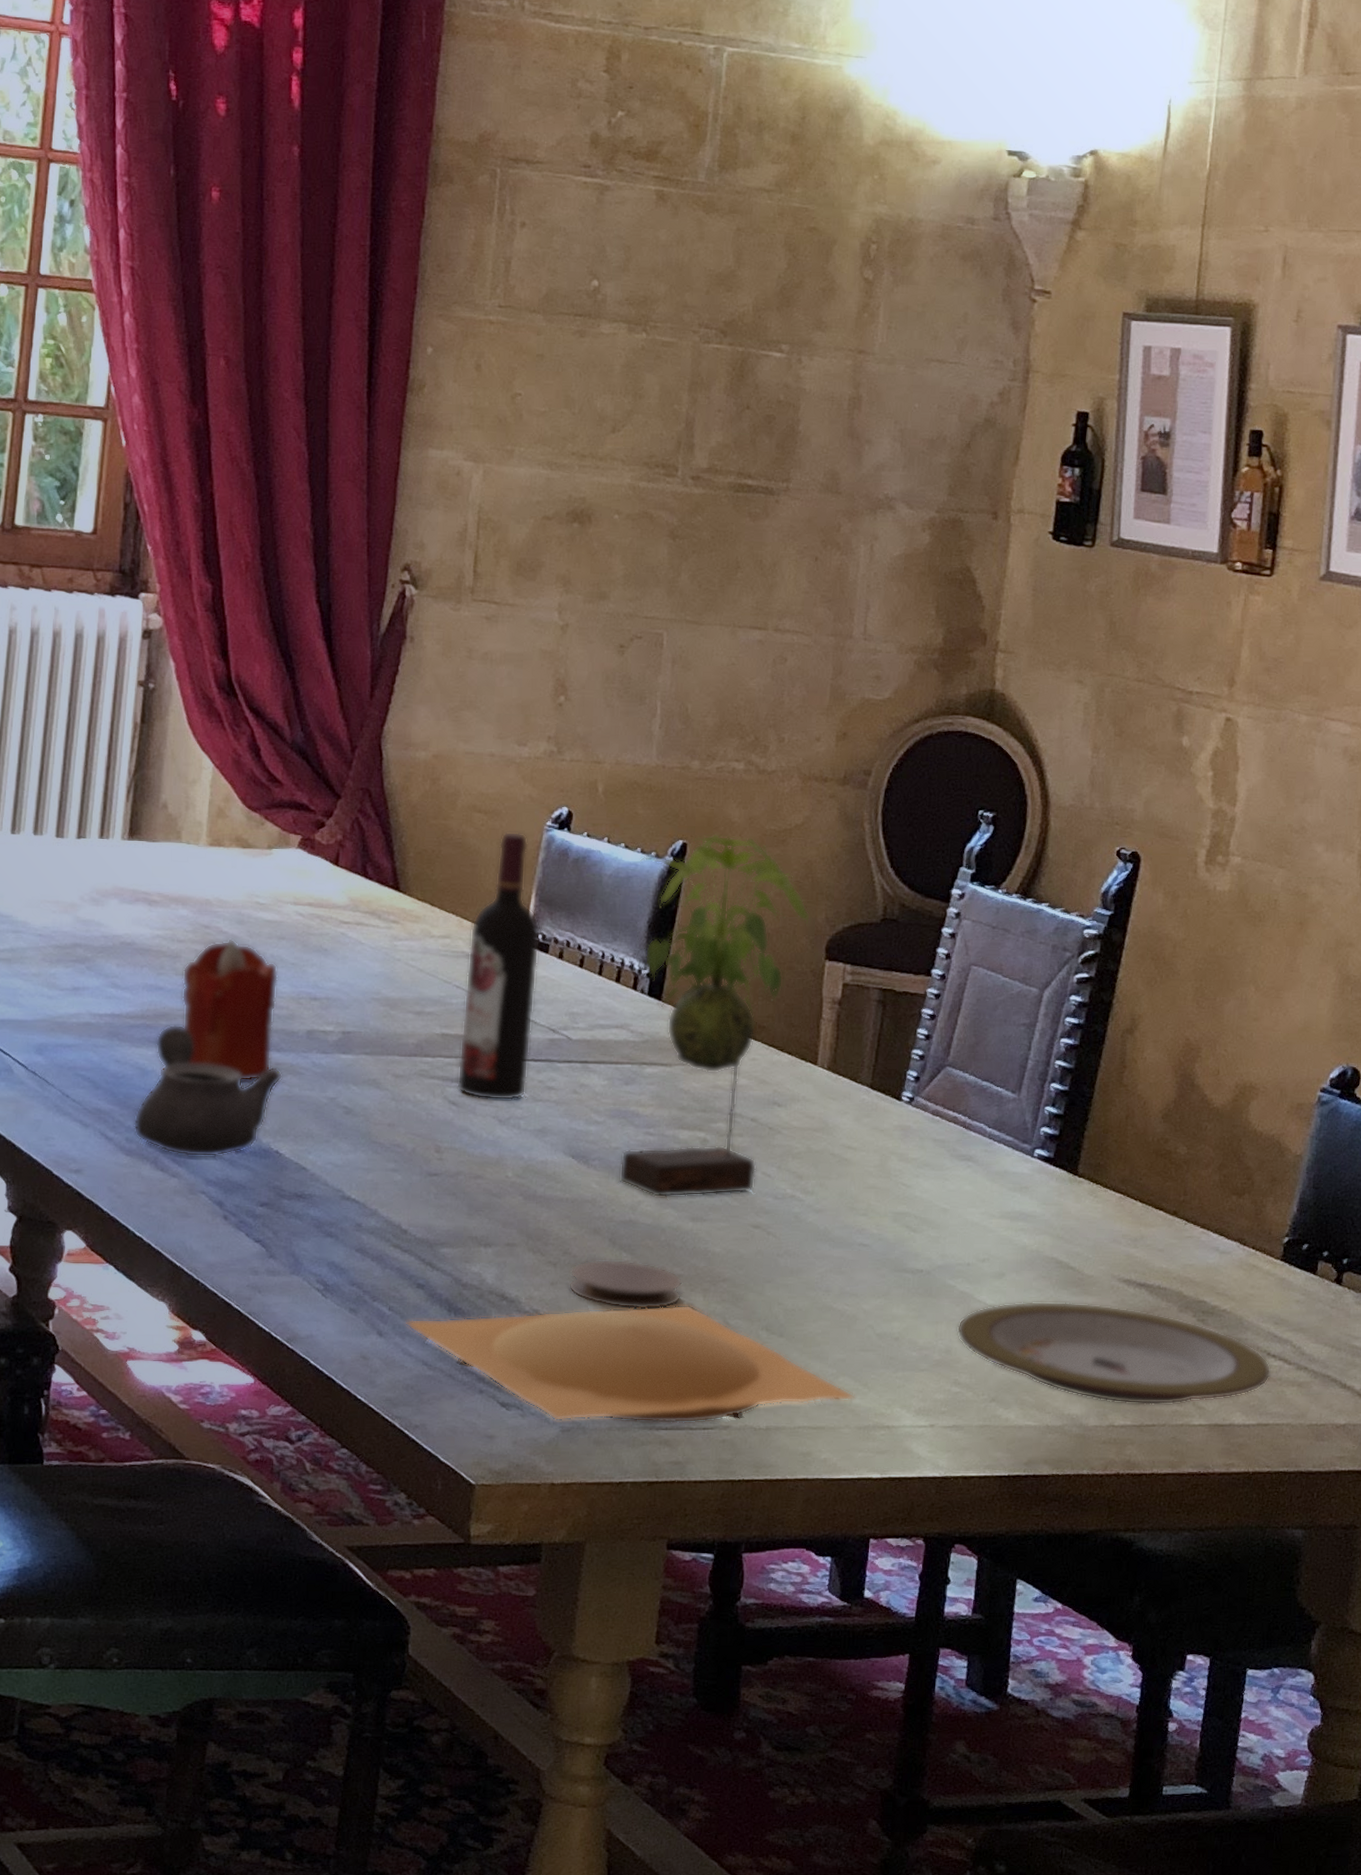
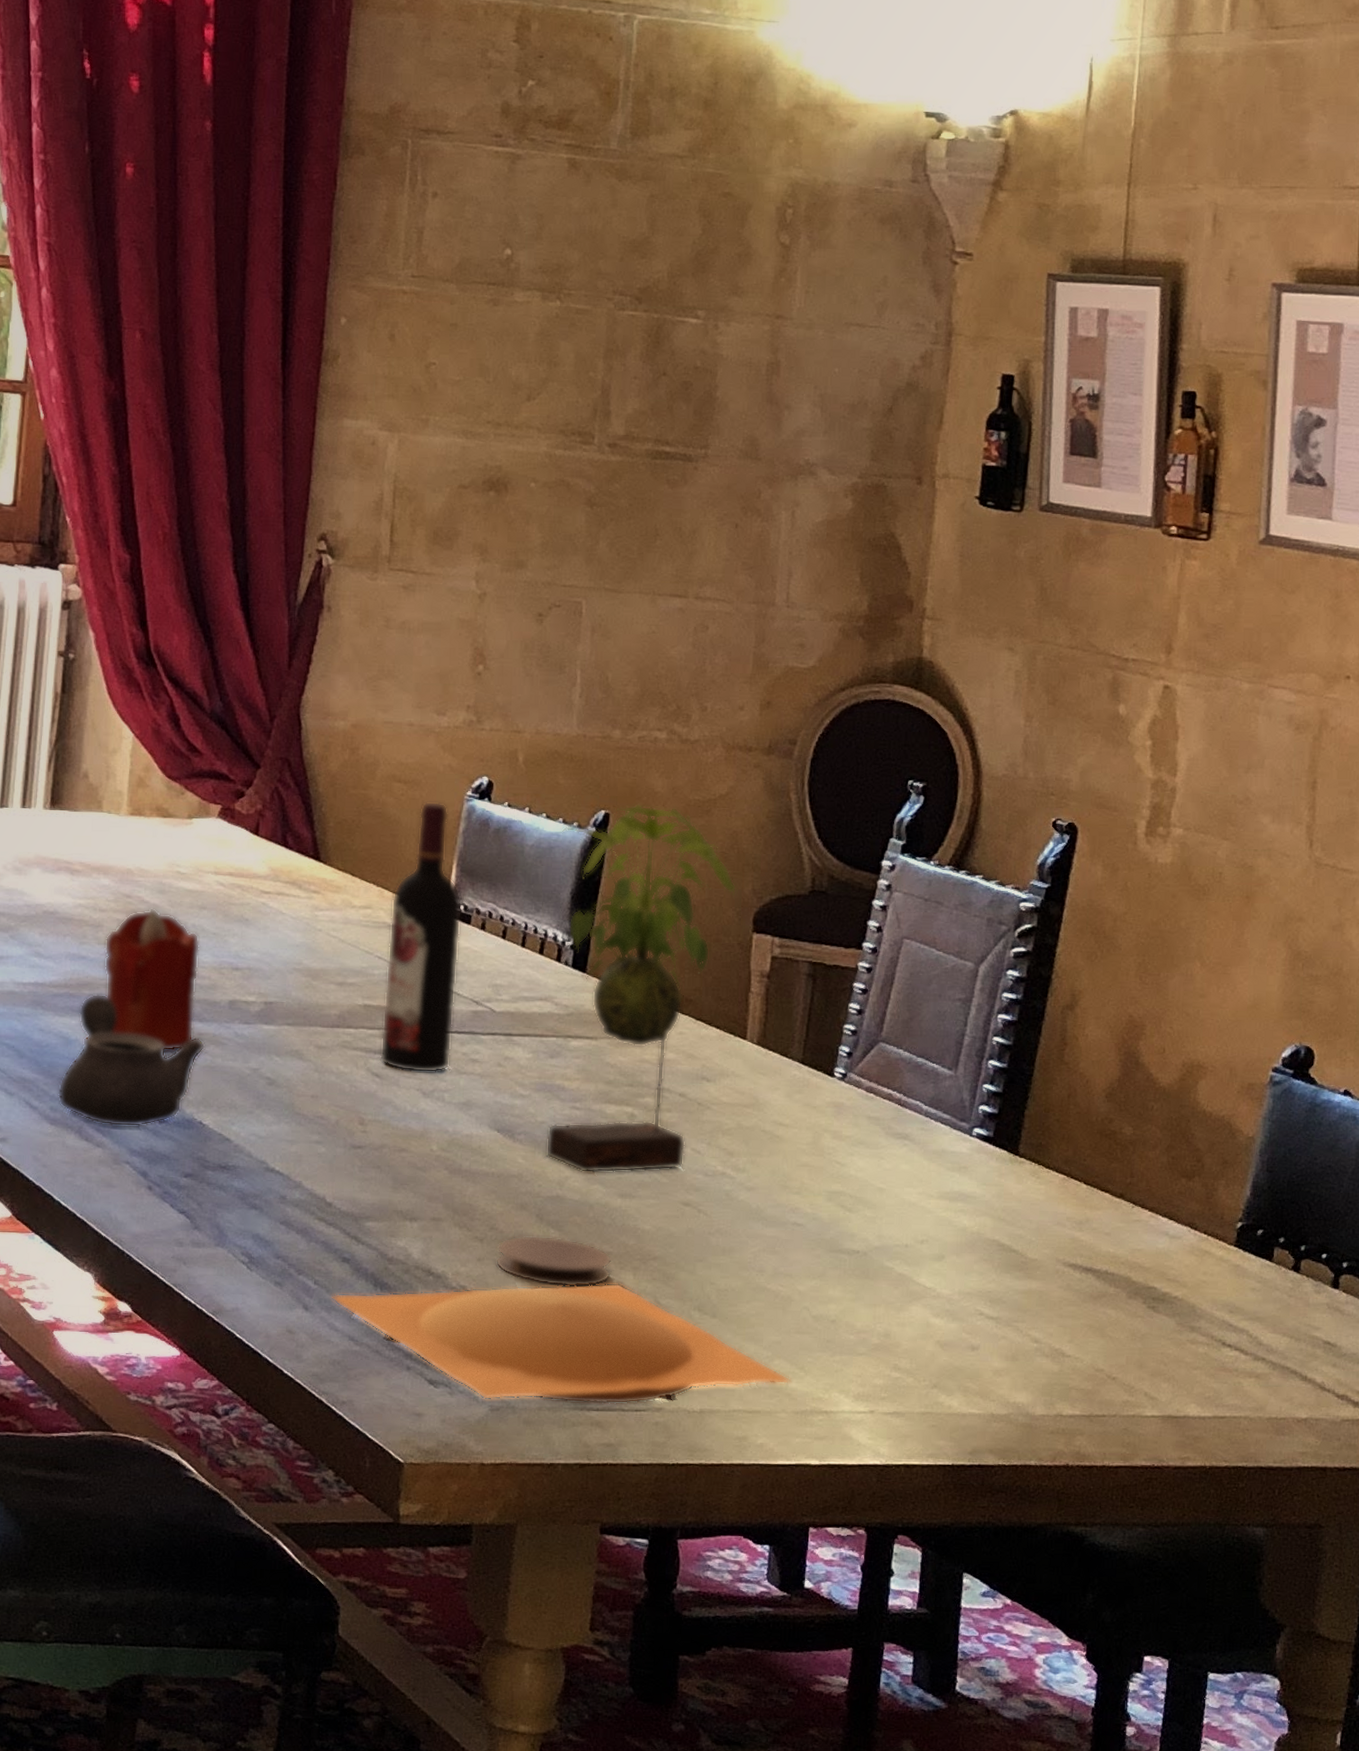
plate: present [956,1301,1271,1405] -> none [895,1285,1227,1395]

